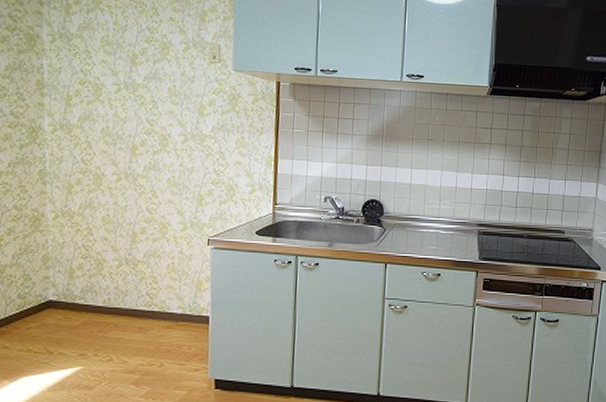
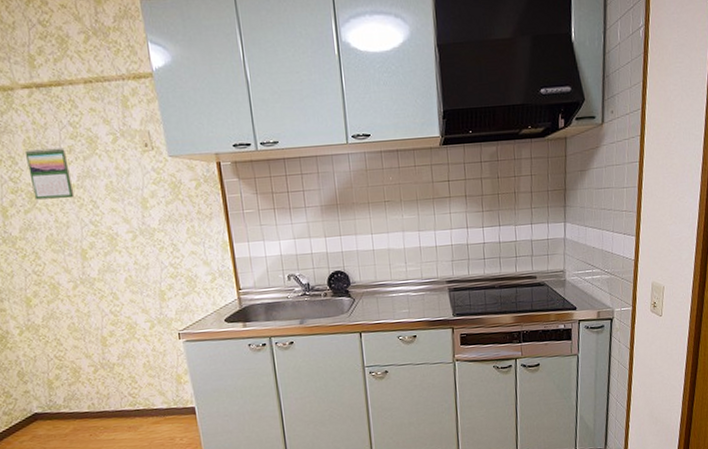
calendar: none [100,46,139,96] -> present [24,147,75,200]

